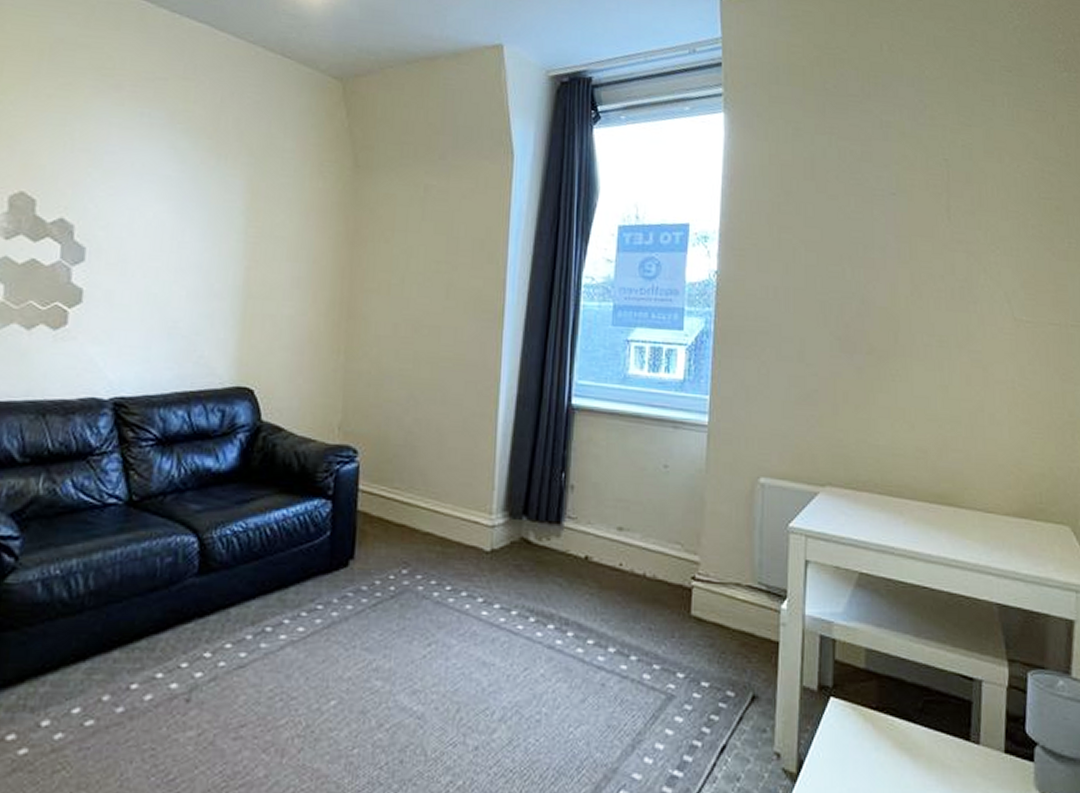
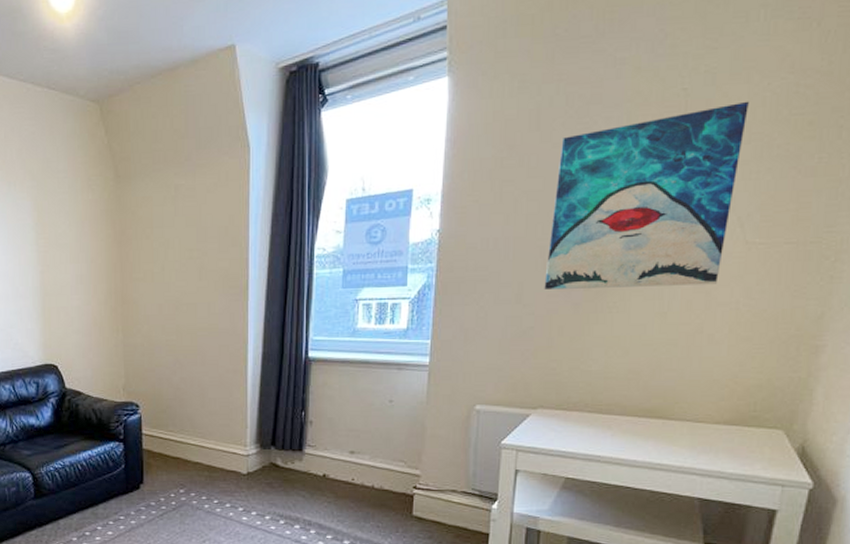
wall art: none [826,179,1003,360] -> present [544,101,749,290]

